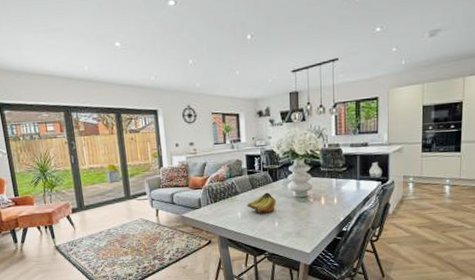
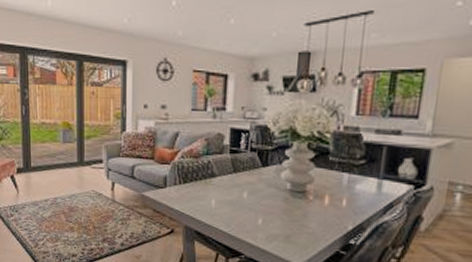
fruit: present [247,192,276,214] -> none [224,179,263,207]

